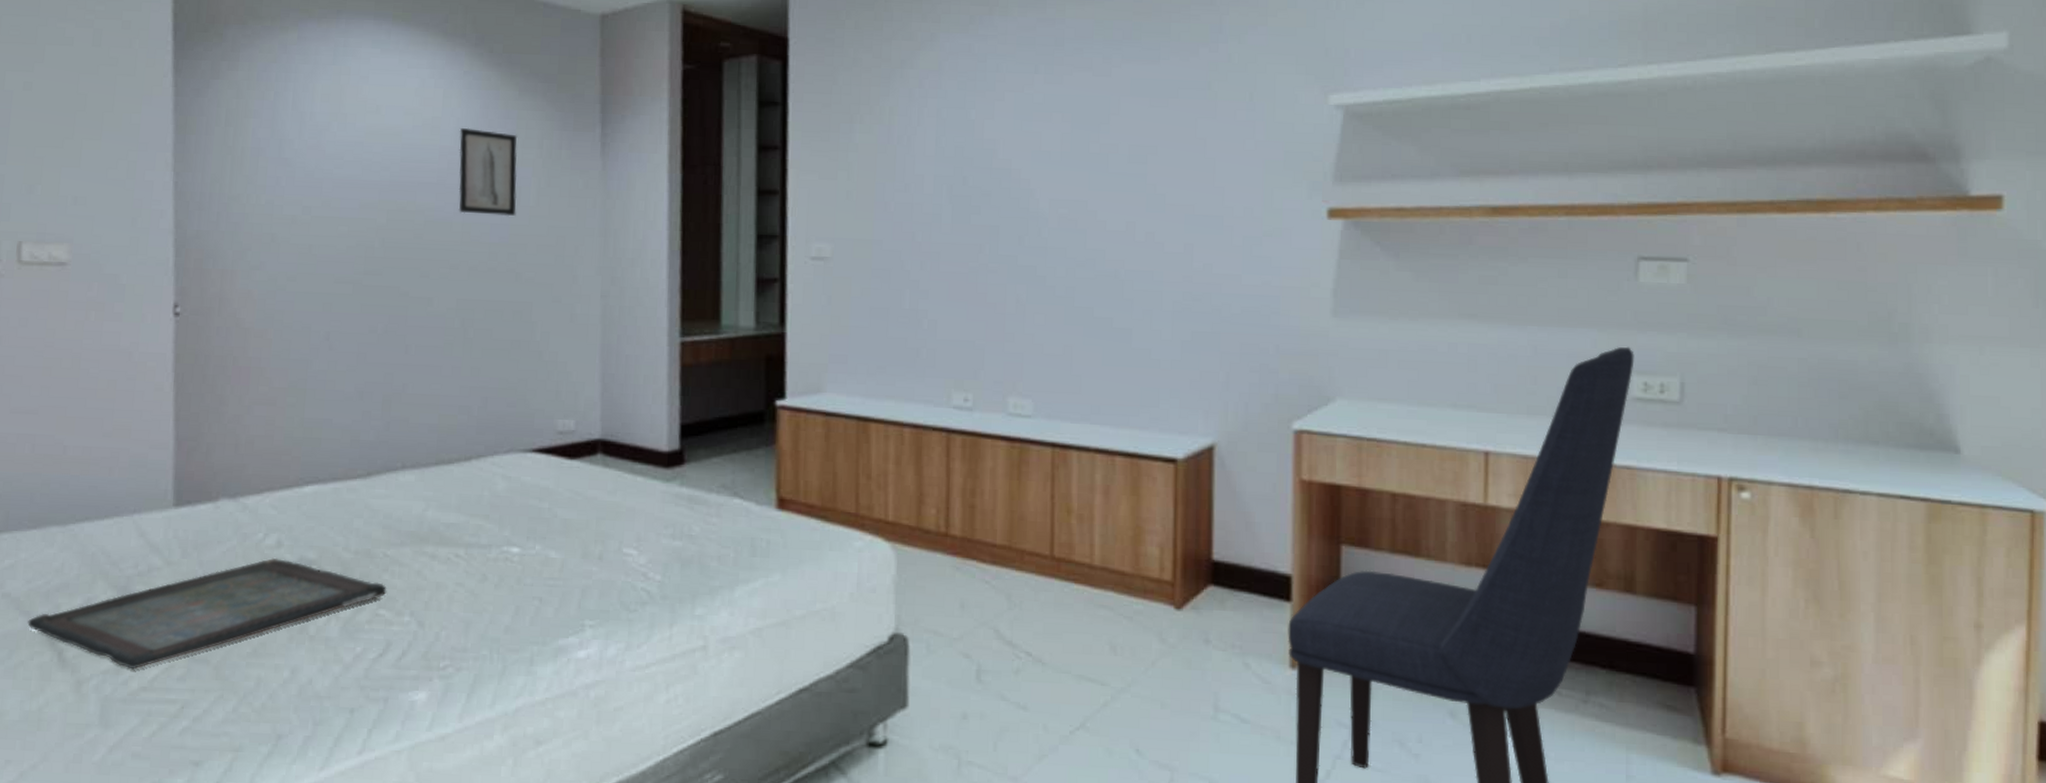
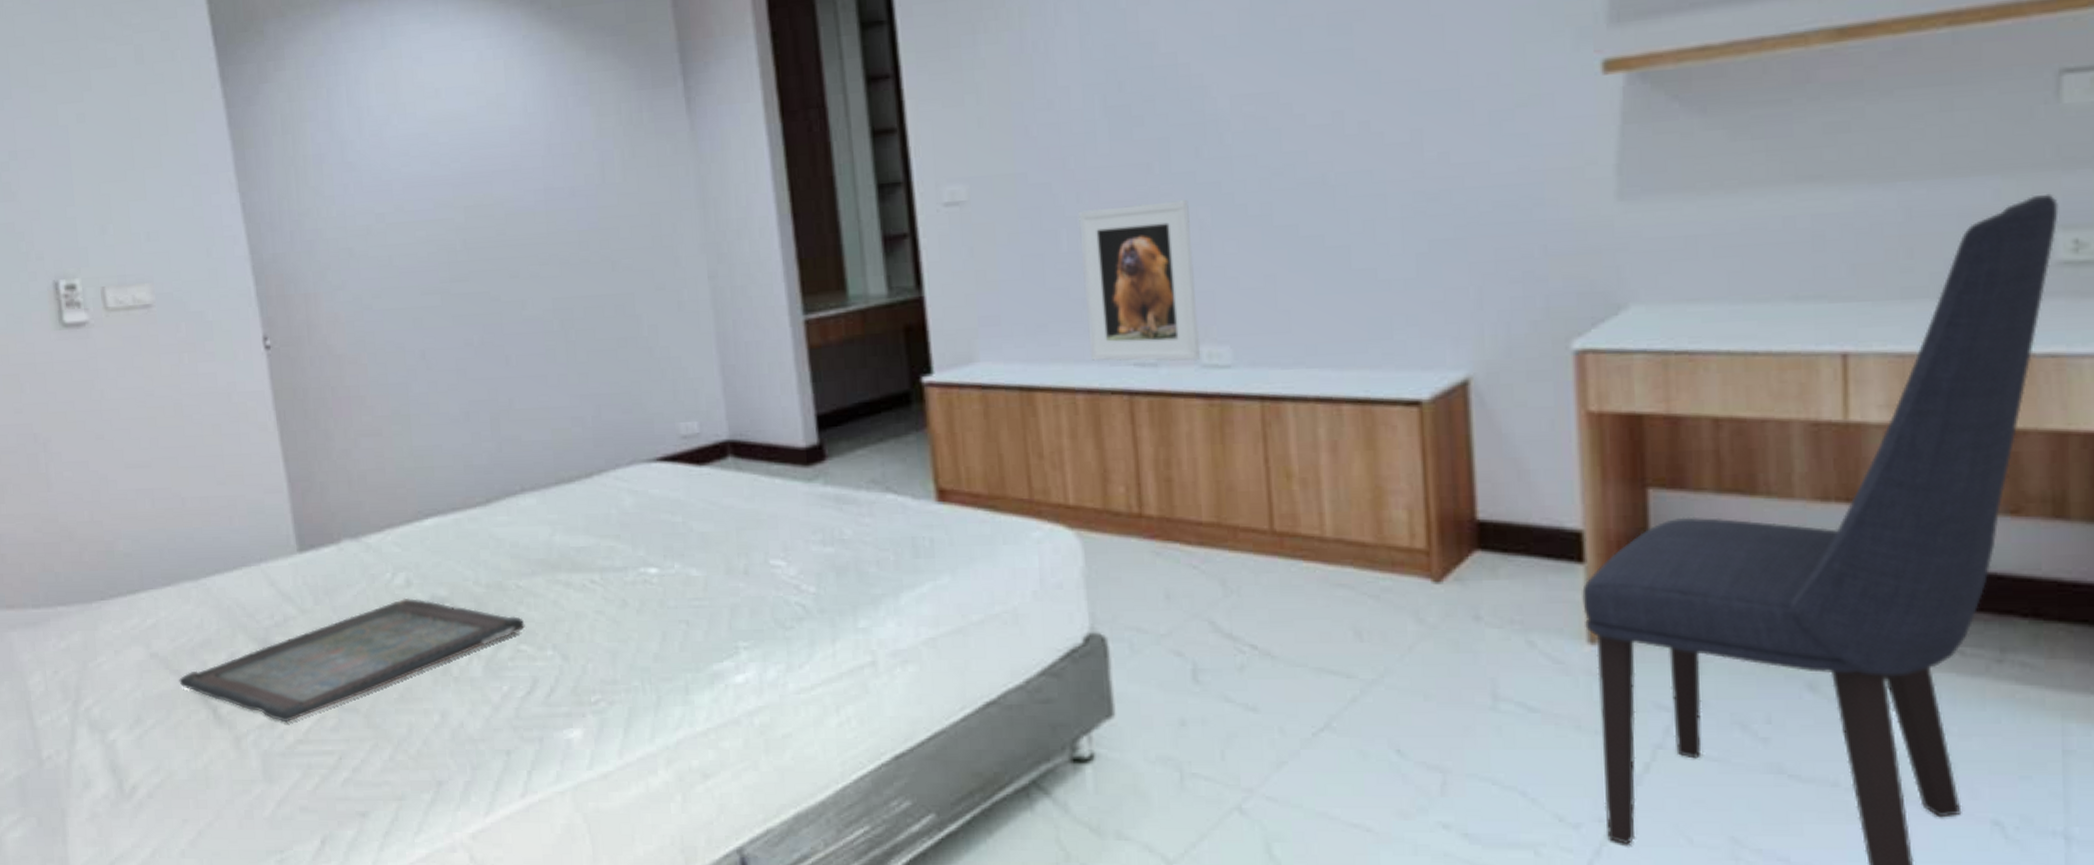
wall art: present [458,127,518,217] -> none [527,100,603,201]
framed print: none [918,276,1010,409] -> present [1078,200,1201,362]

